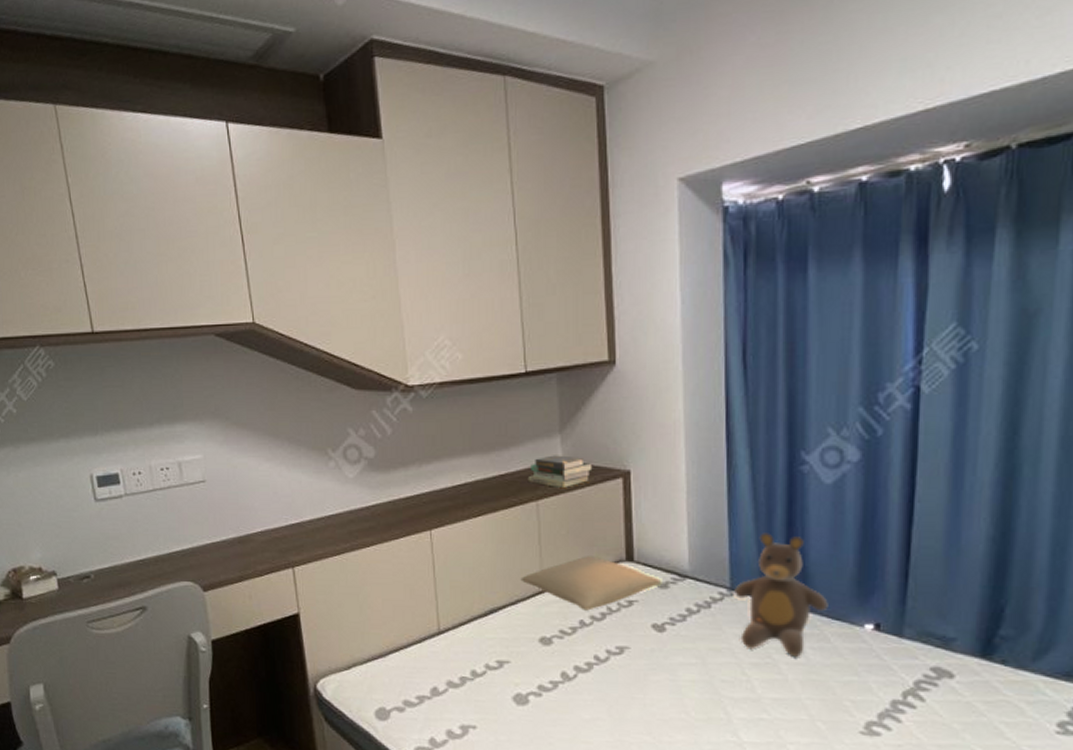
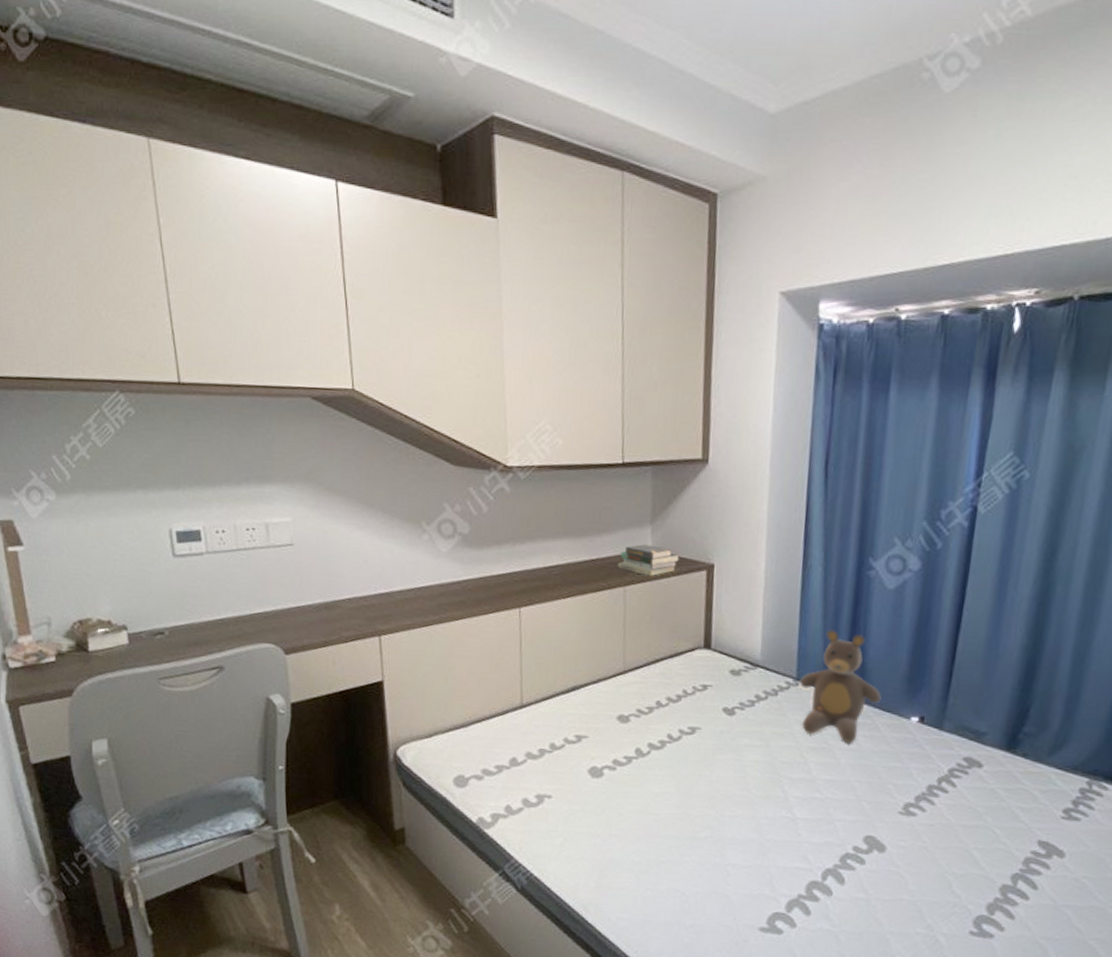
pillow: present [520,556,661,611] -> none [603,641,734,693]

